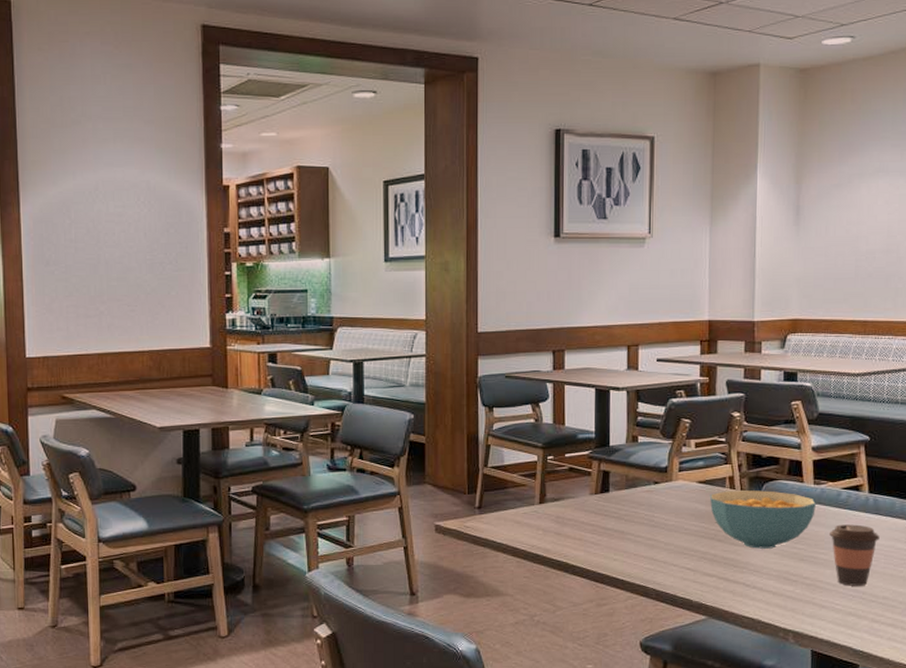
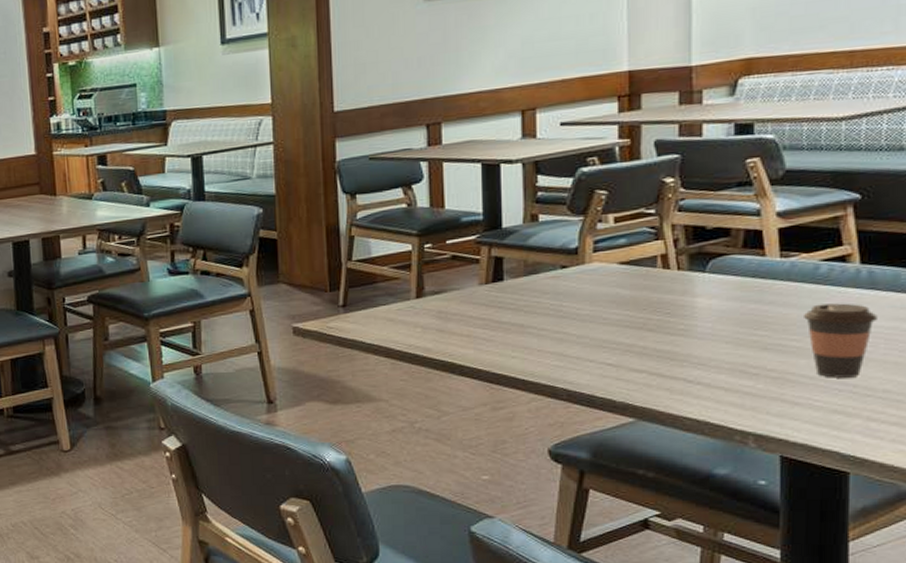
cereal bowl: present [709,490,816,549] -> none [635,268,783,338]

